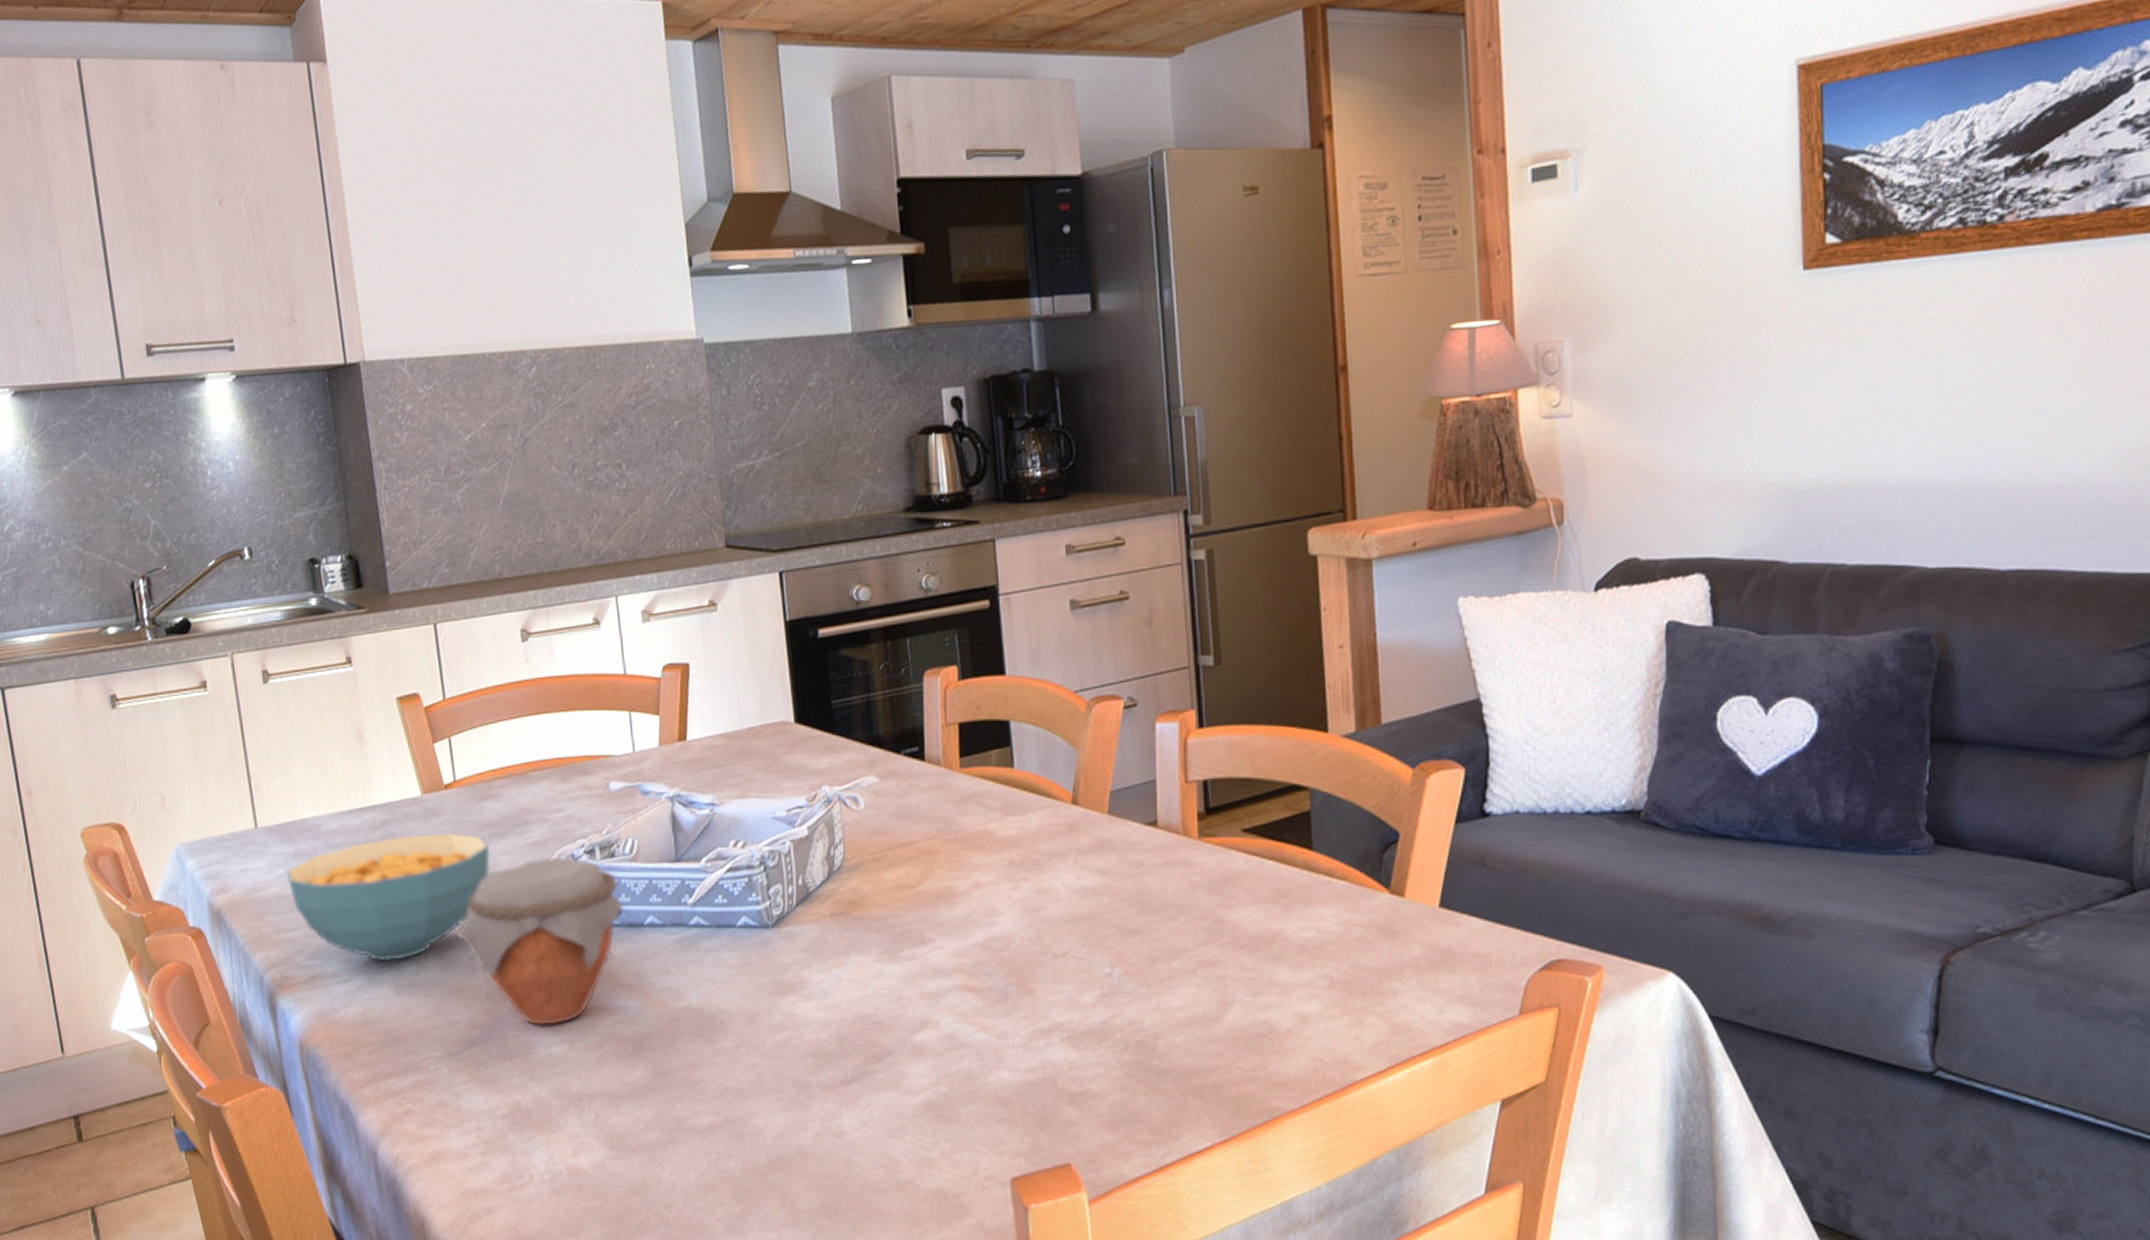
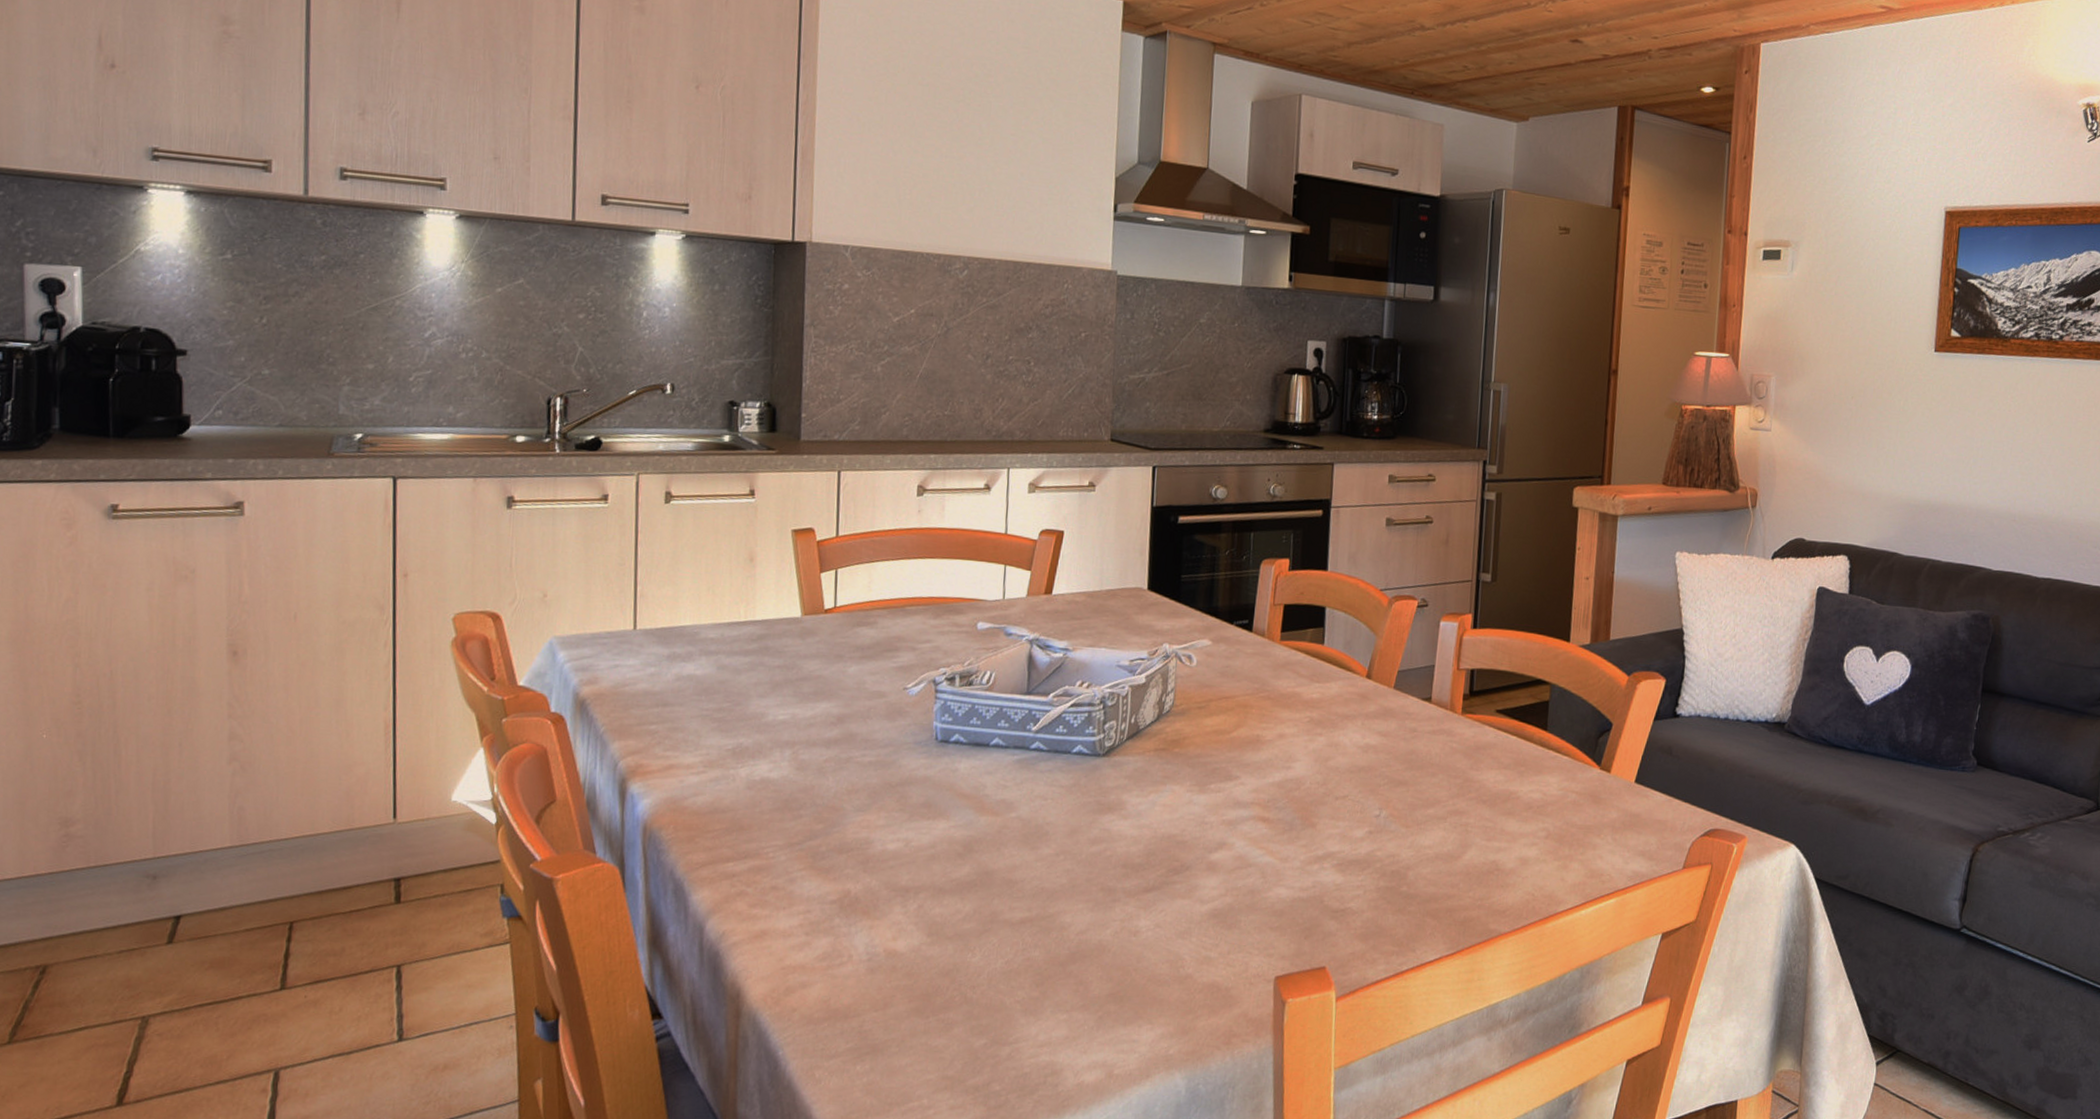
cereal bowl: present [286,832,491,962] -> none [657,649,859,759]
jar: present [455,856,624,1026] -> none [813,680,974,825]

